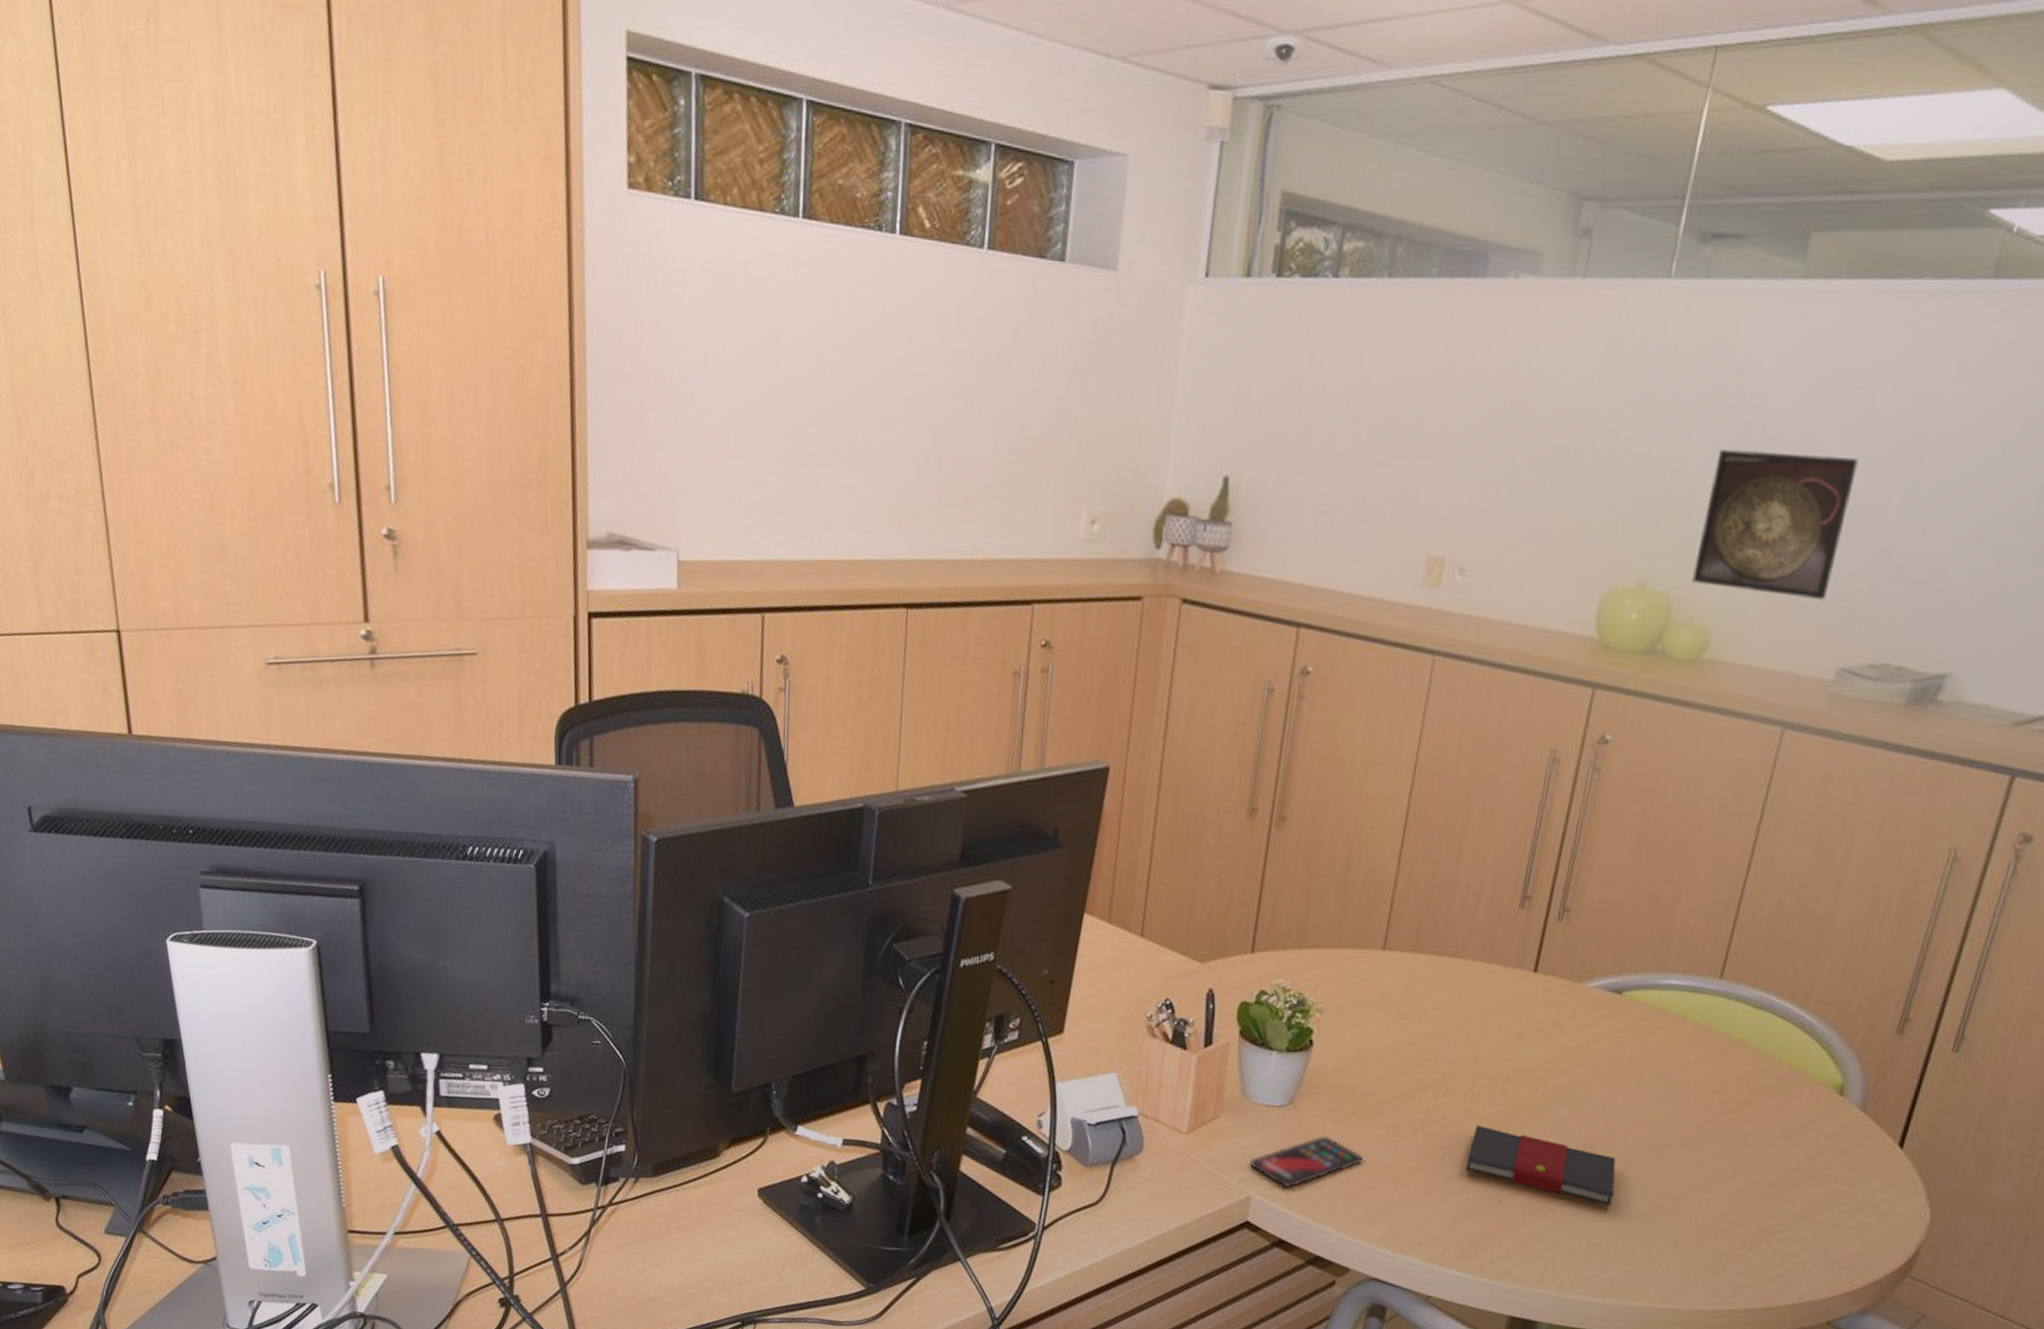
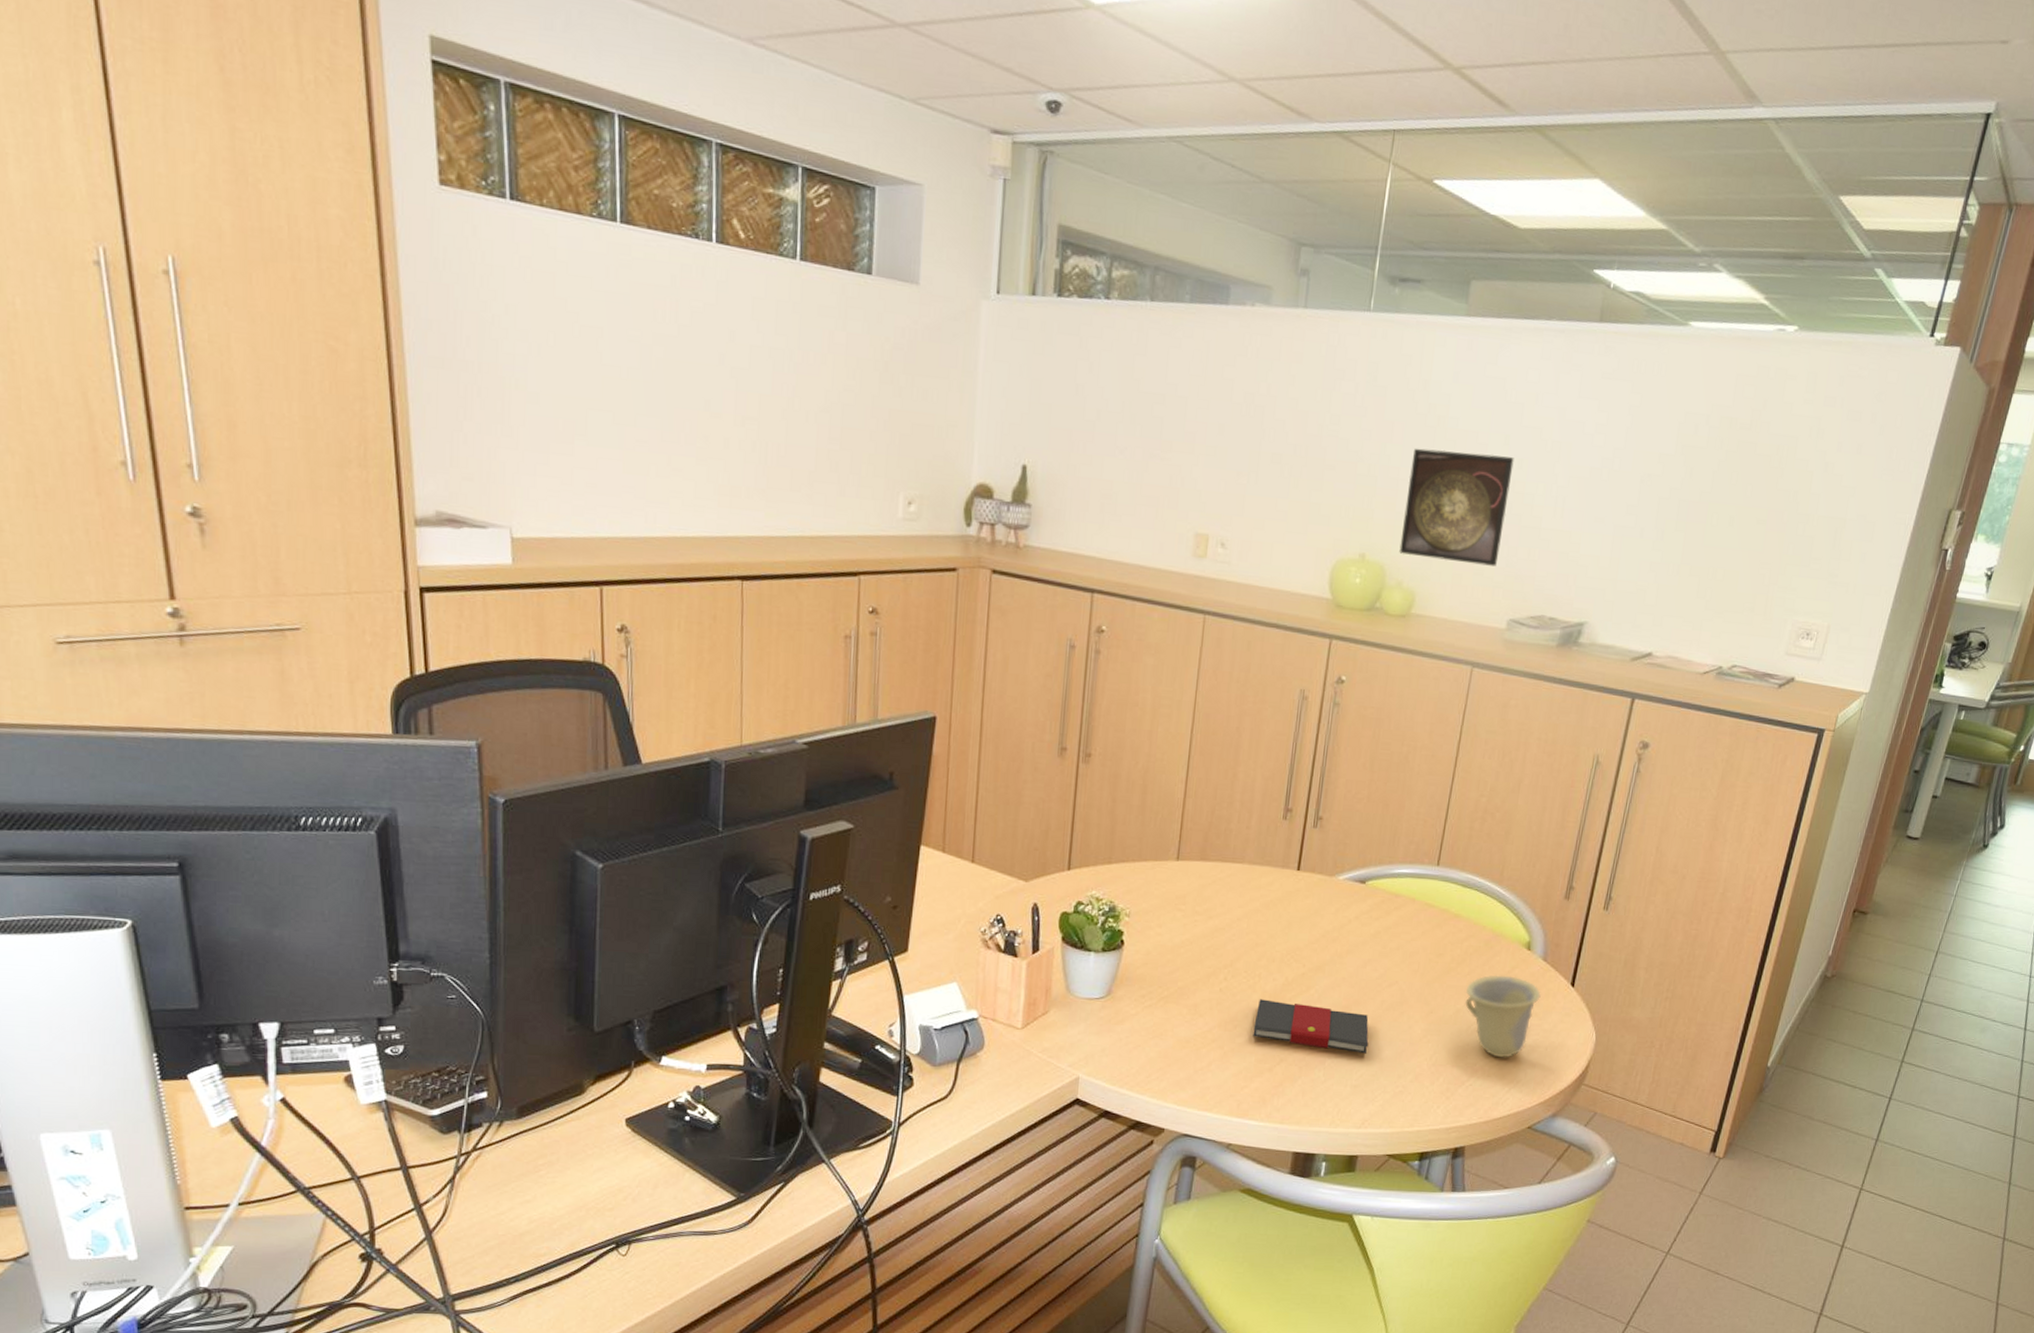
smartphone: present [1249,1136,1364,1188] -> none [1076,1020,1171,1067]
cup: none [1748,1123,1855,1231] -> present [1465,975,1541,1058]

